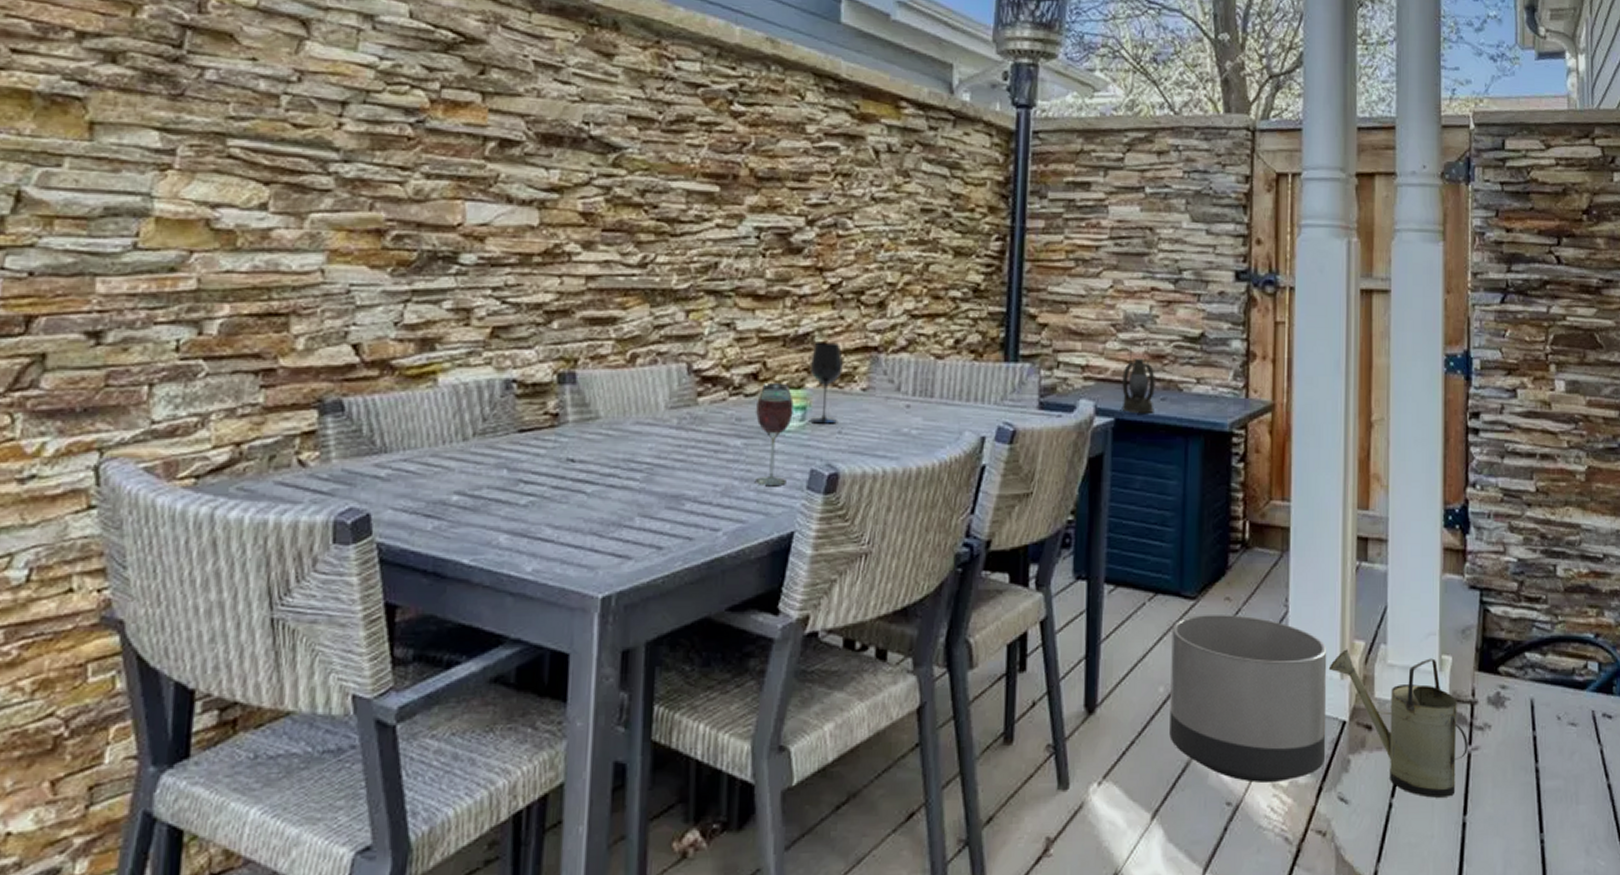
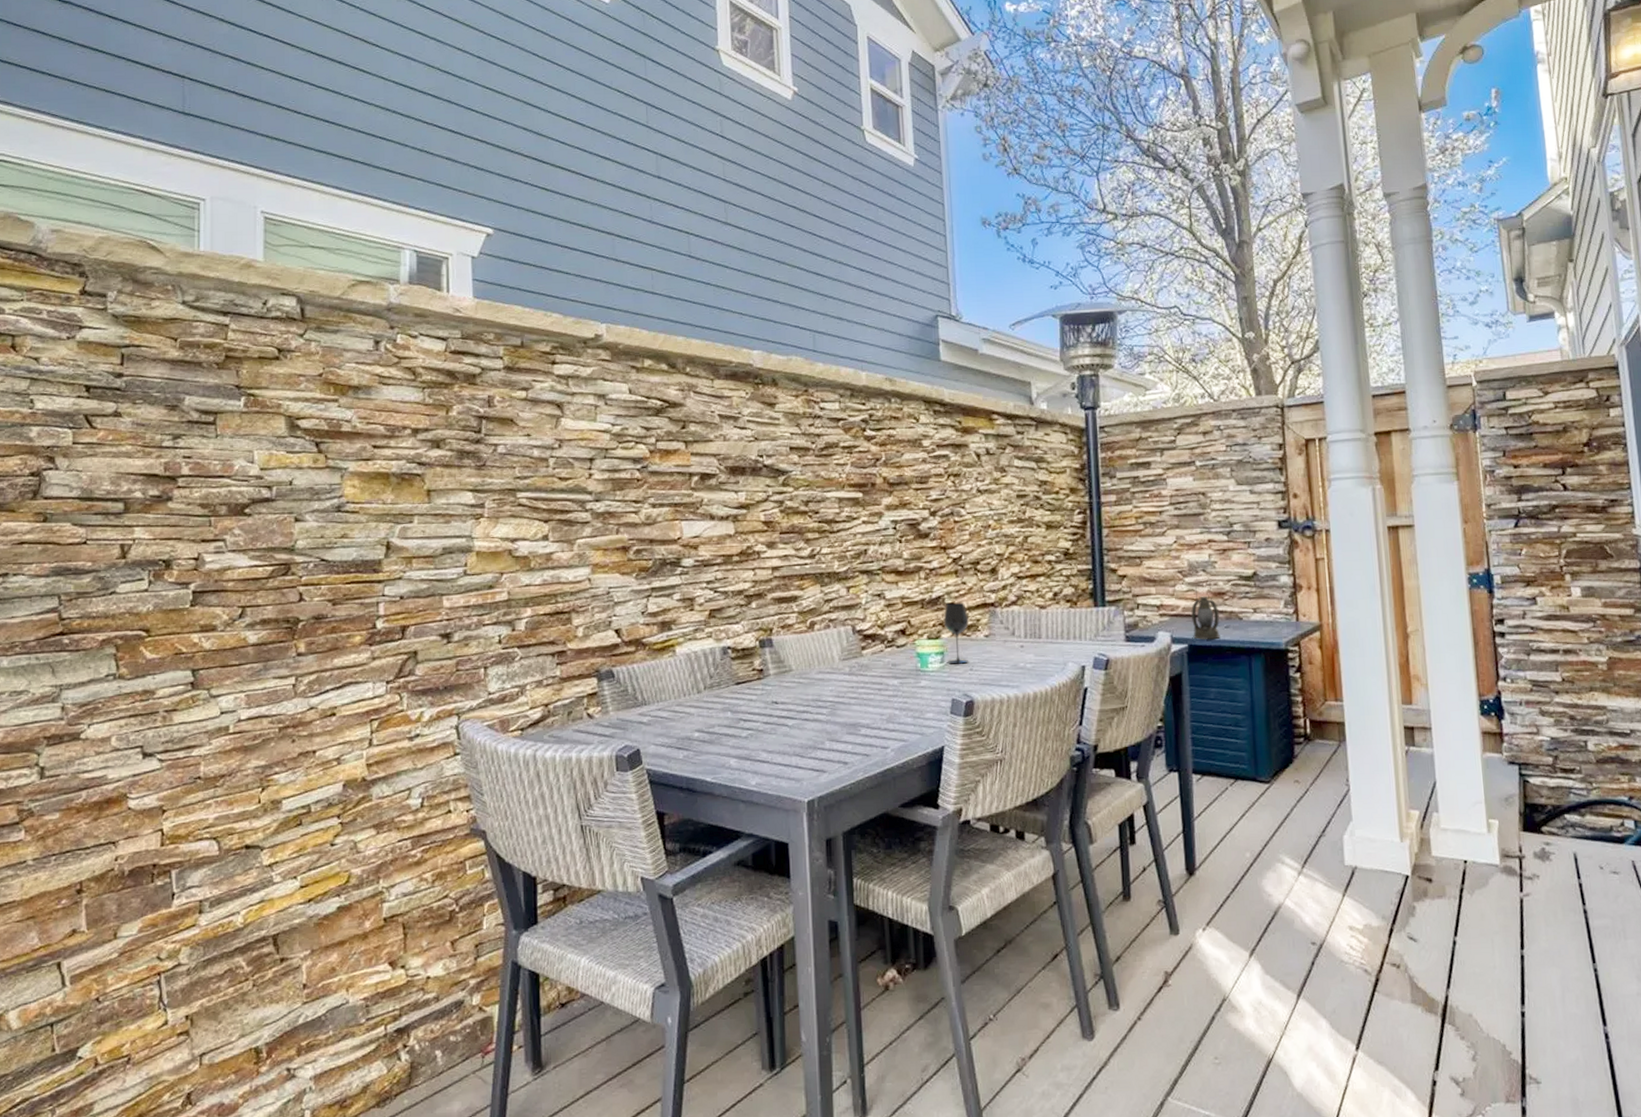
wineglass: present [756,382,794,485] -> none [906,635,935,713]
planter: present [1169,615,1327,783] -> none [1252,794,1394,926]
watering can: present [1328,649,1468,798] -> none [1389,817,1520,936]

